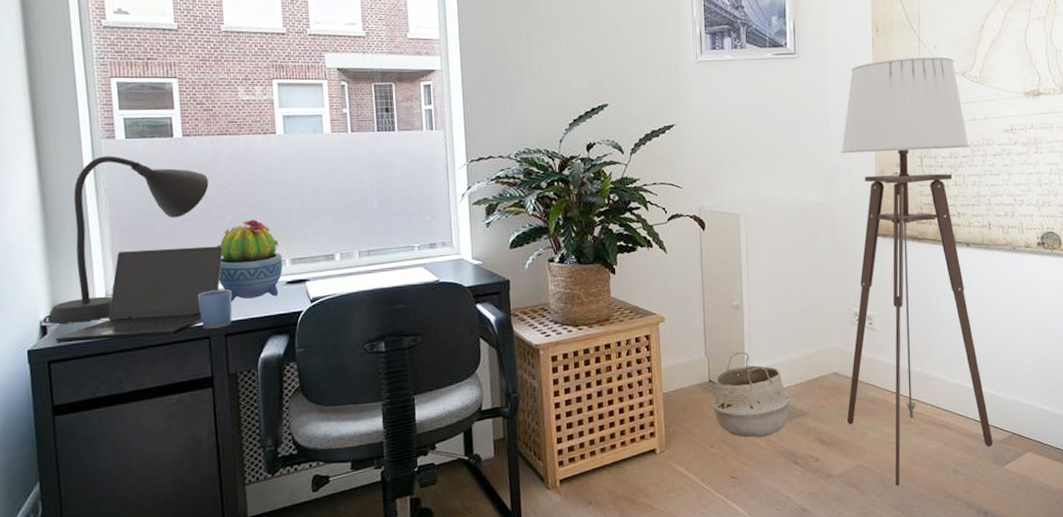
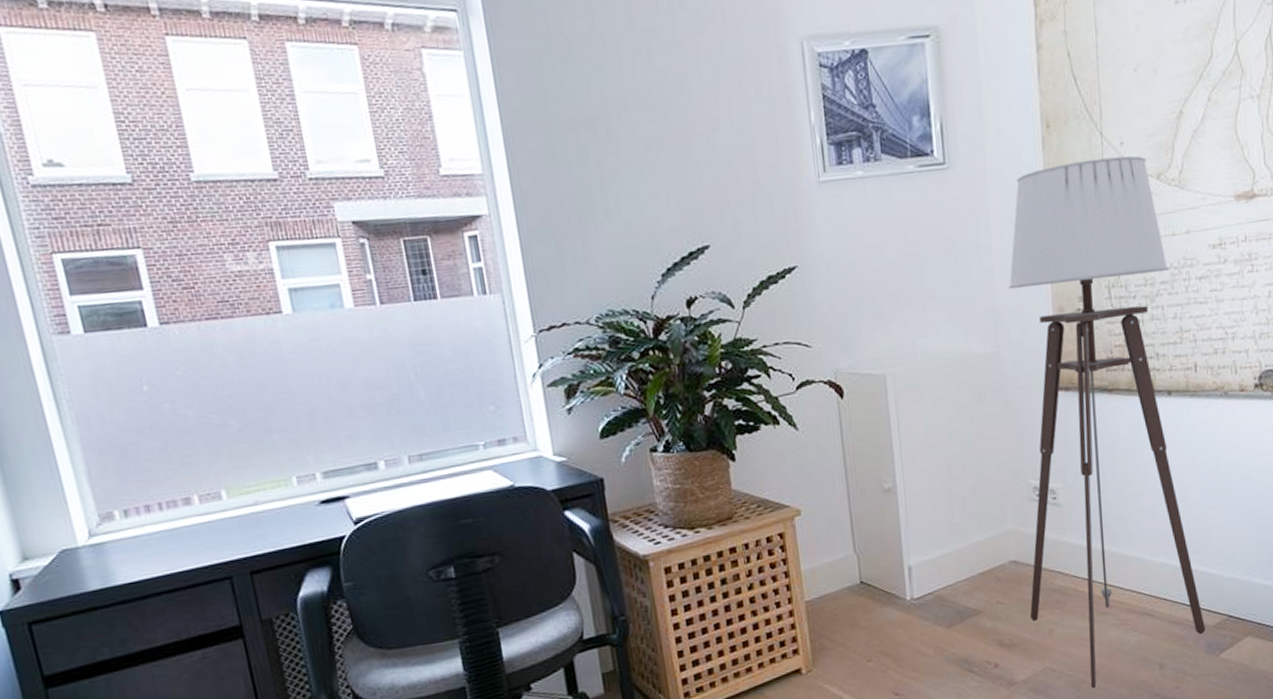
desk lamp: present [42,156,209,325] -> none [12,356,203,577]
laptop: present [56,246,223,343] -> none [33,462,235,600]
mug: present [197,290,233,329] -> none [207,516,258,568]
potted cactus: present [217,219,283,302] -> none [225,425,314,531]
woven basket: present [710,352,792,438] -> none [863,544,962,646]

